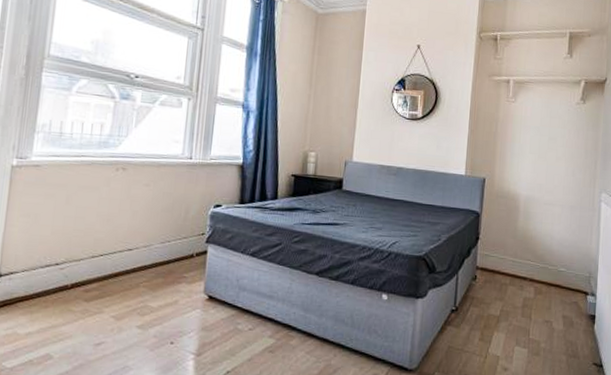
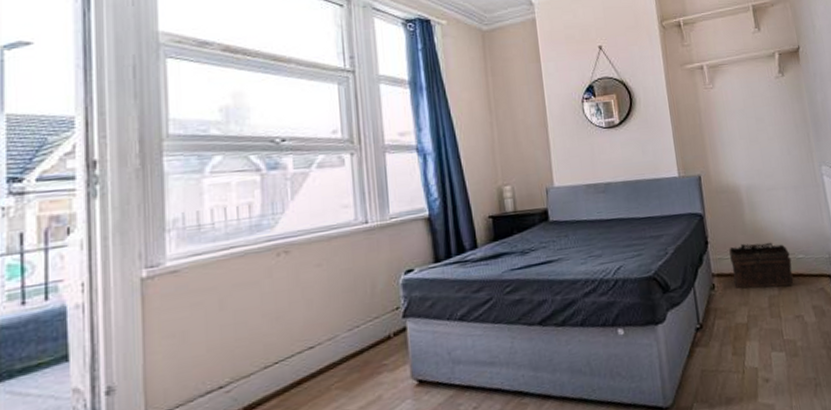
basket: none [495,246,553,294] -> present [729,242,794,289]

